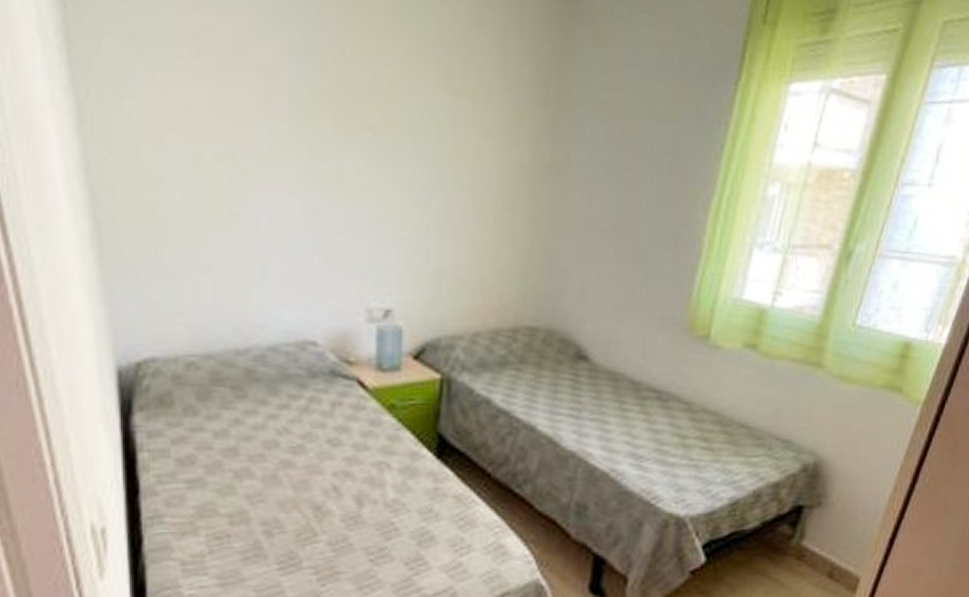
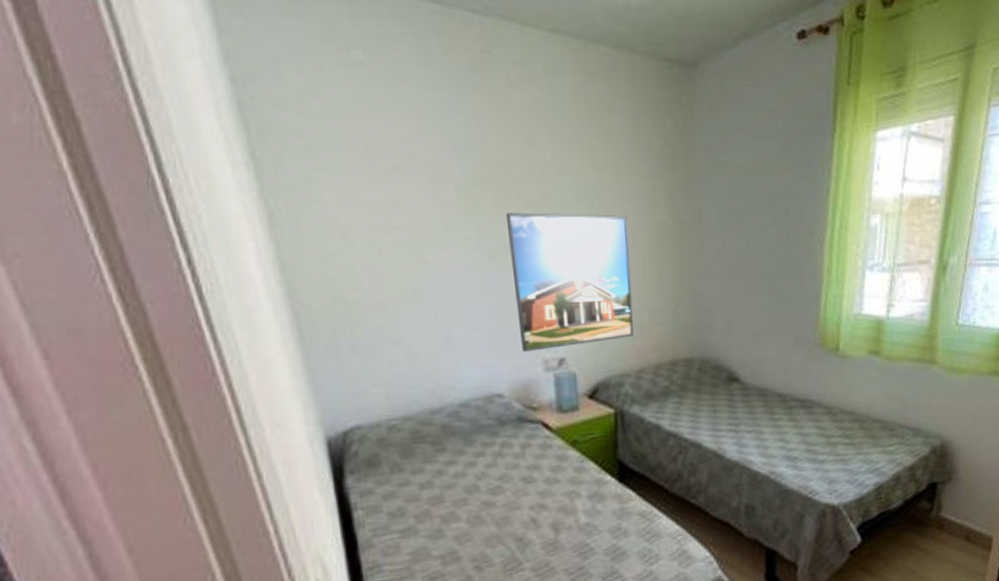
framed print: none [343,134,483,298] -> present [505,212,634,352]

